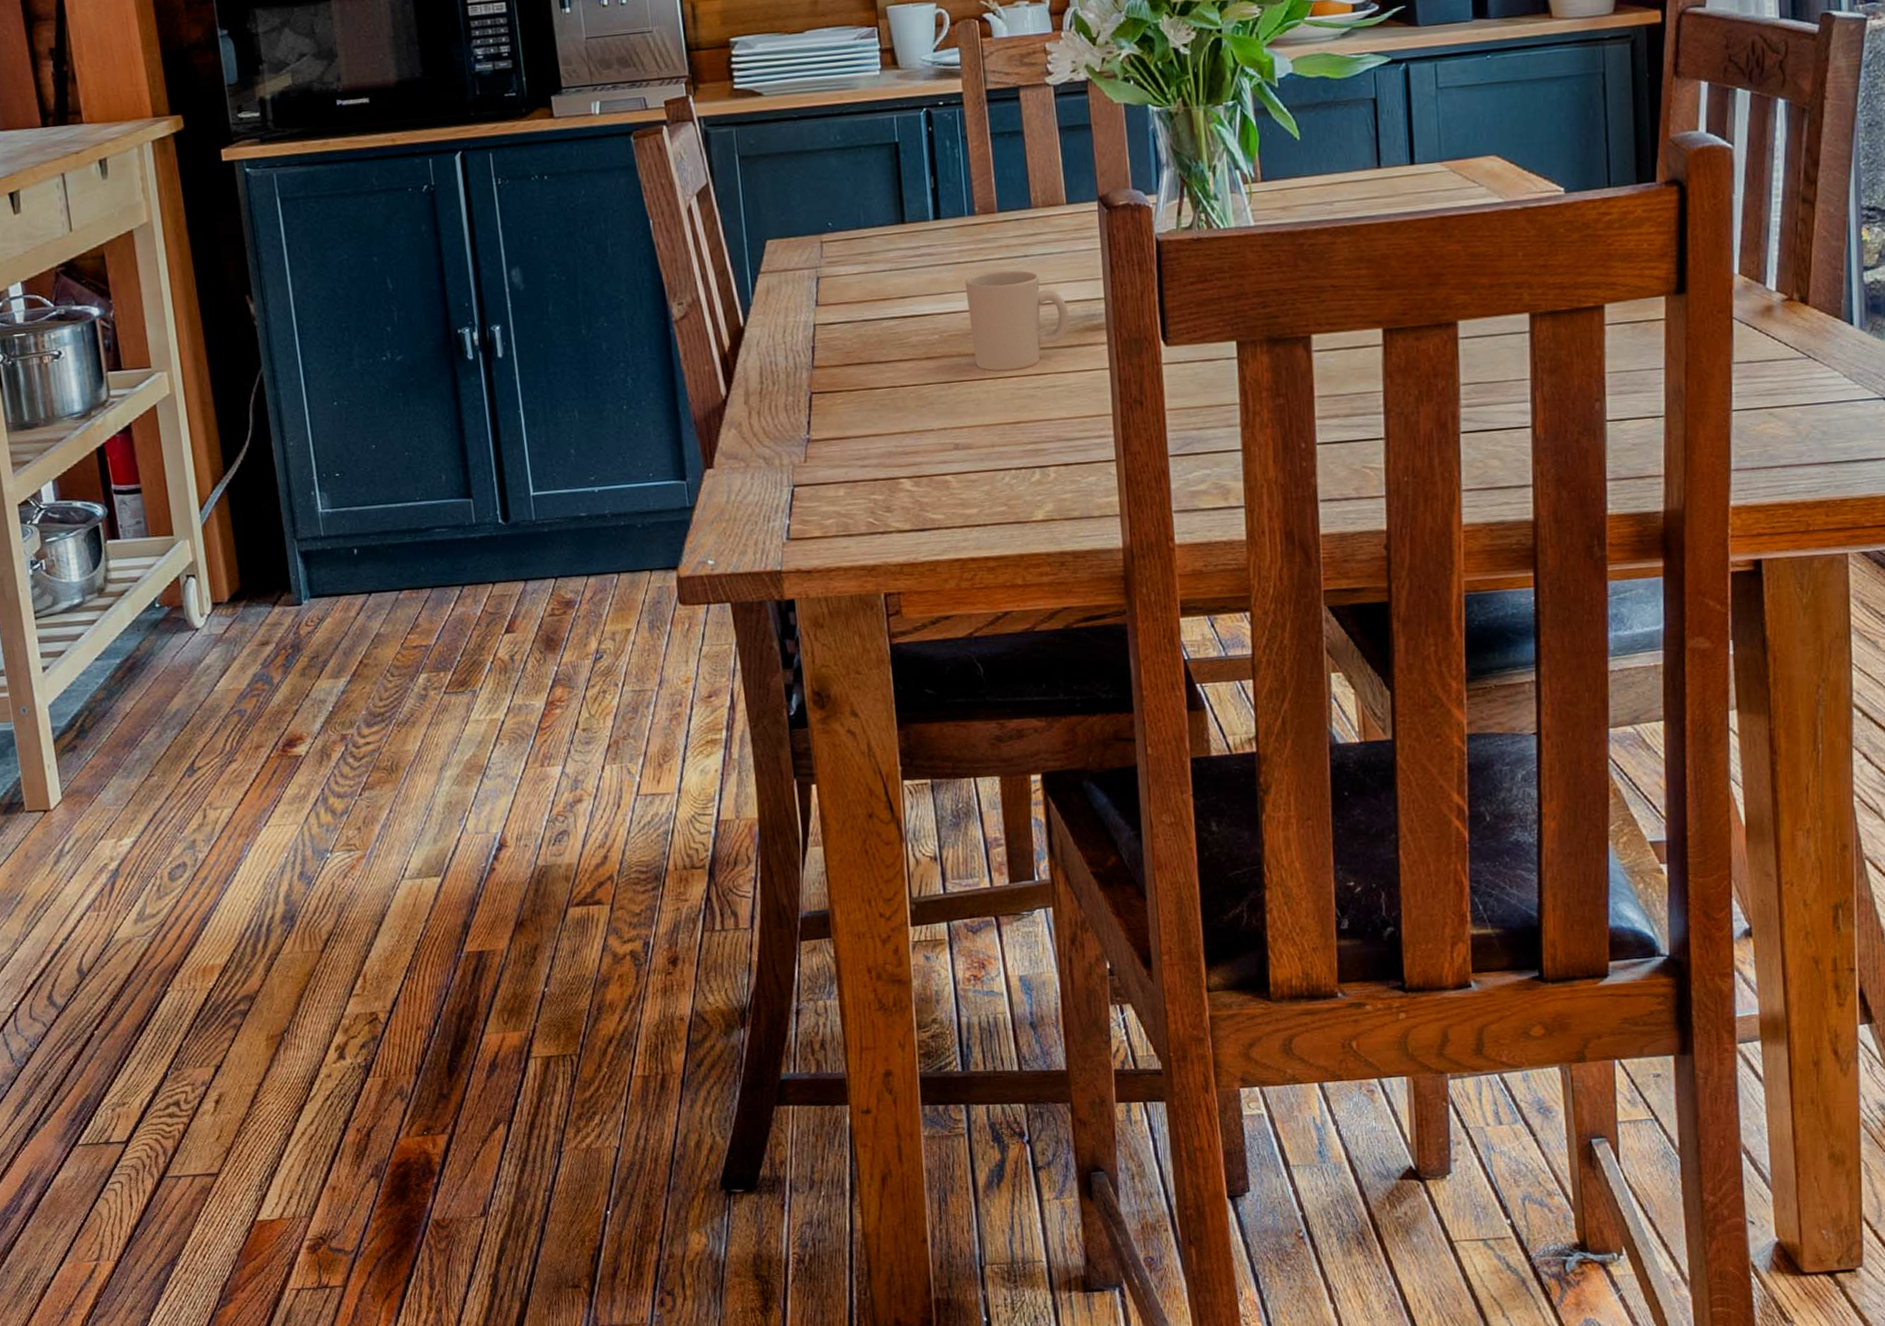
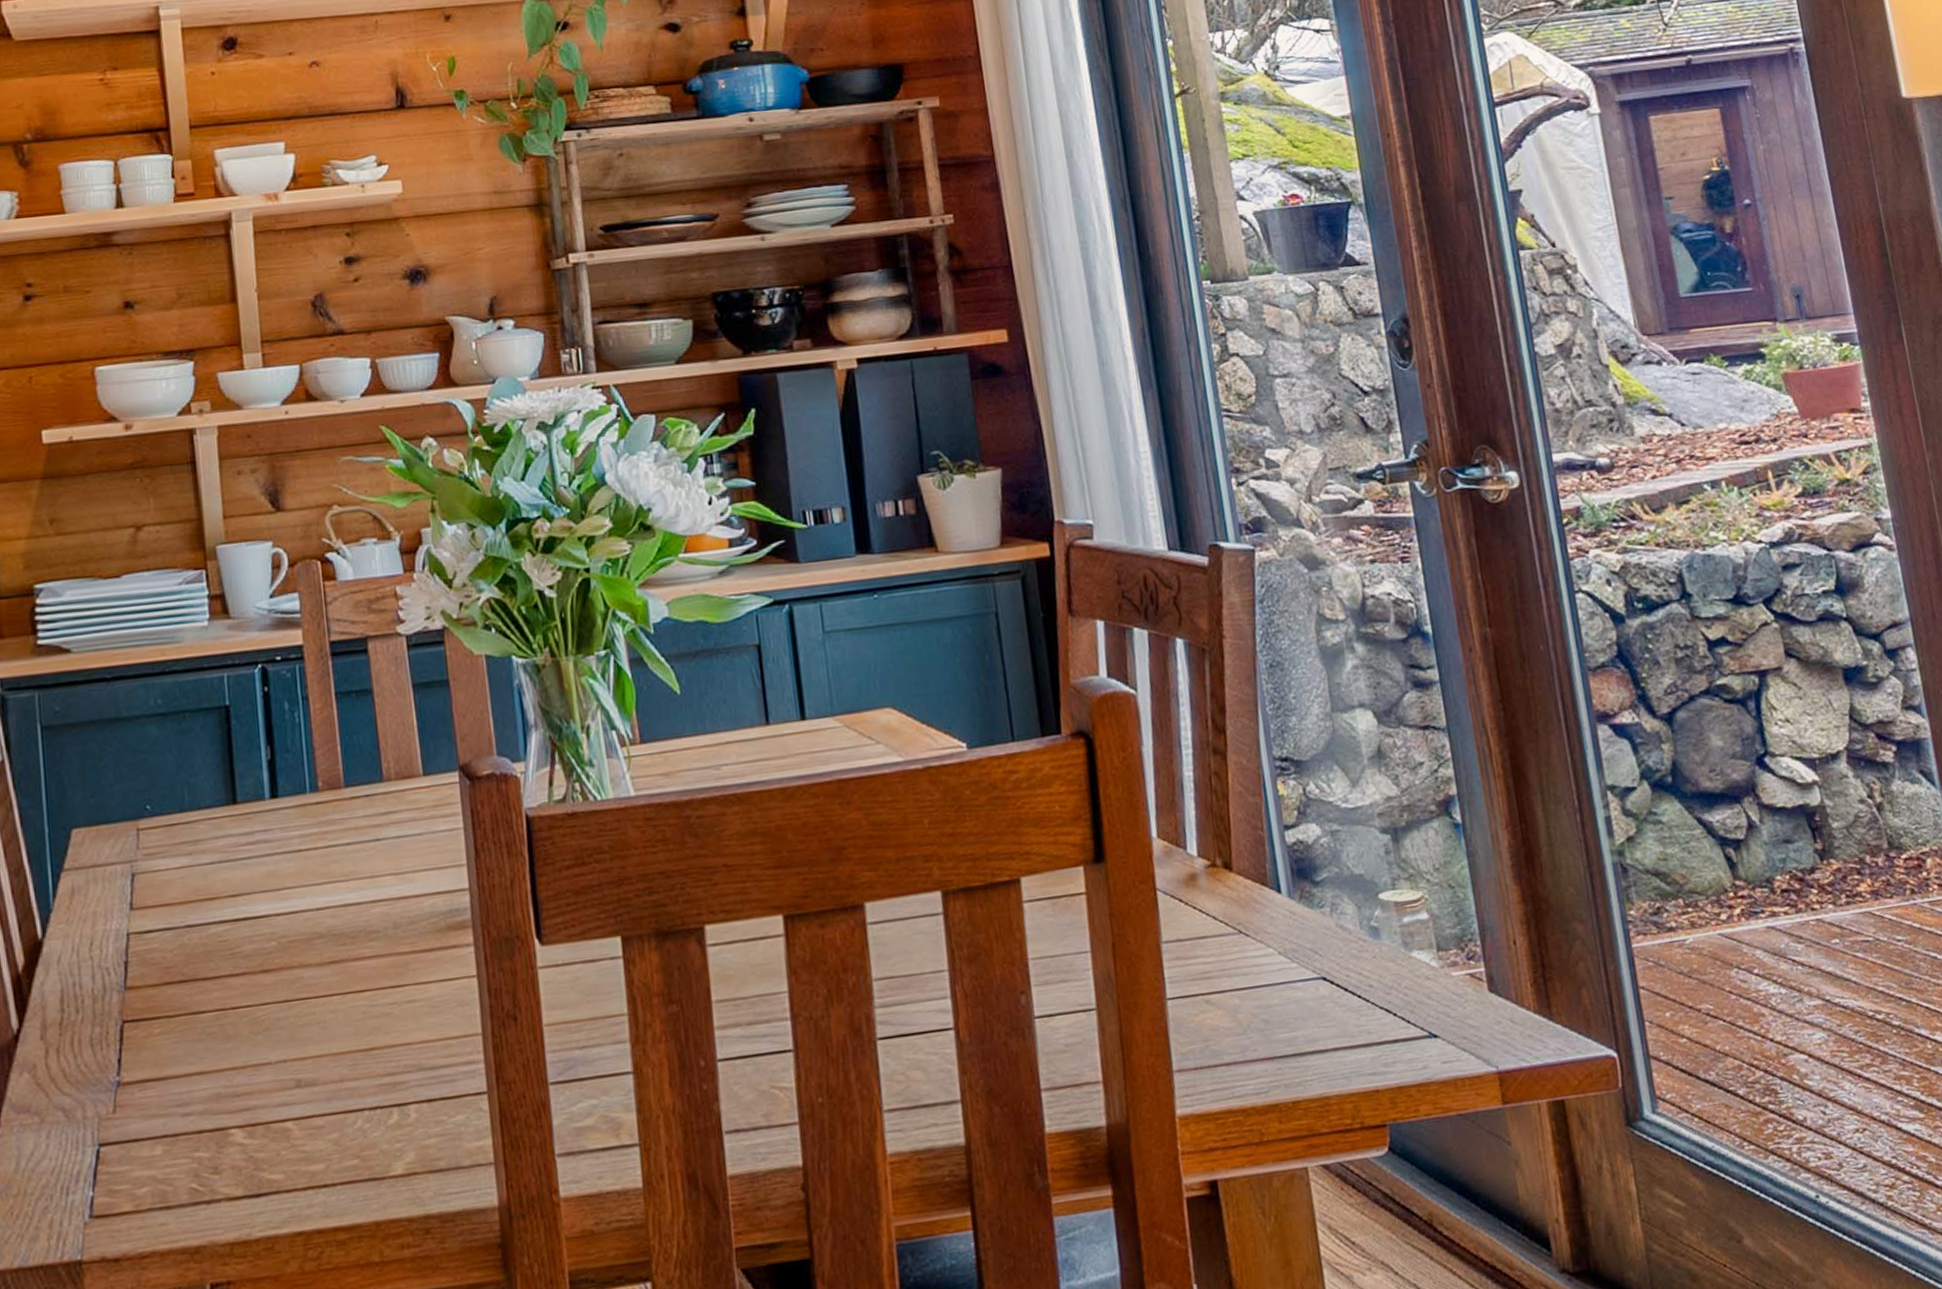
mug: present [965,270,1070,372] -> none [307,857,430,986]

